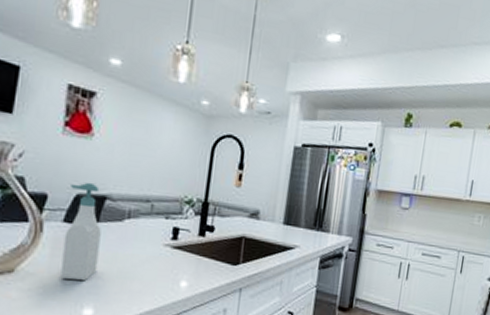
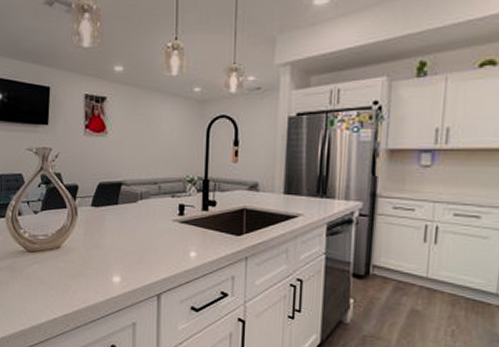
soap bottle: present [60,182,101,280] -> none [93,172,120,253]

